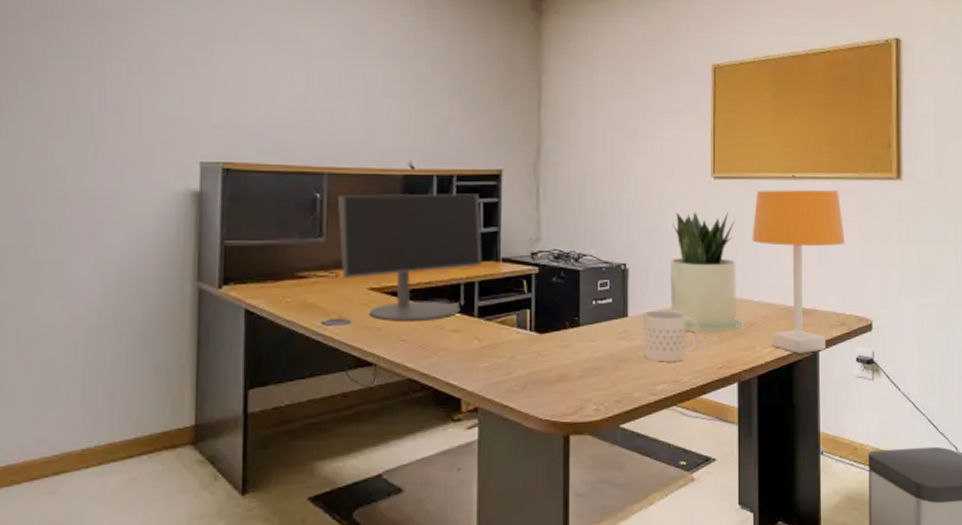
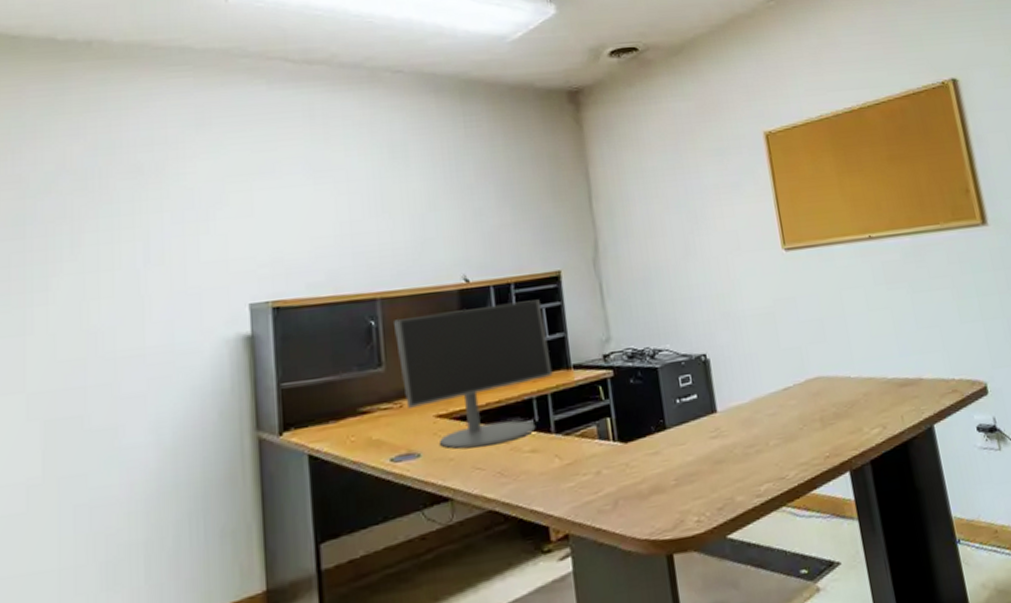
mug: present [643,310,699,362] -> none [733,398,800,459]
planter: present [670,212,744,334] -> none [748,284,845,422]
desk lamp: present [752,190,845,354] -> none [834,246,941,431]

